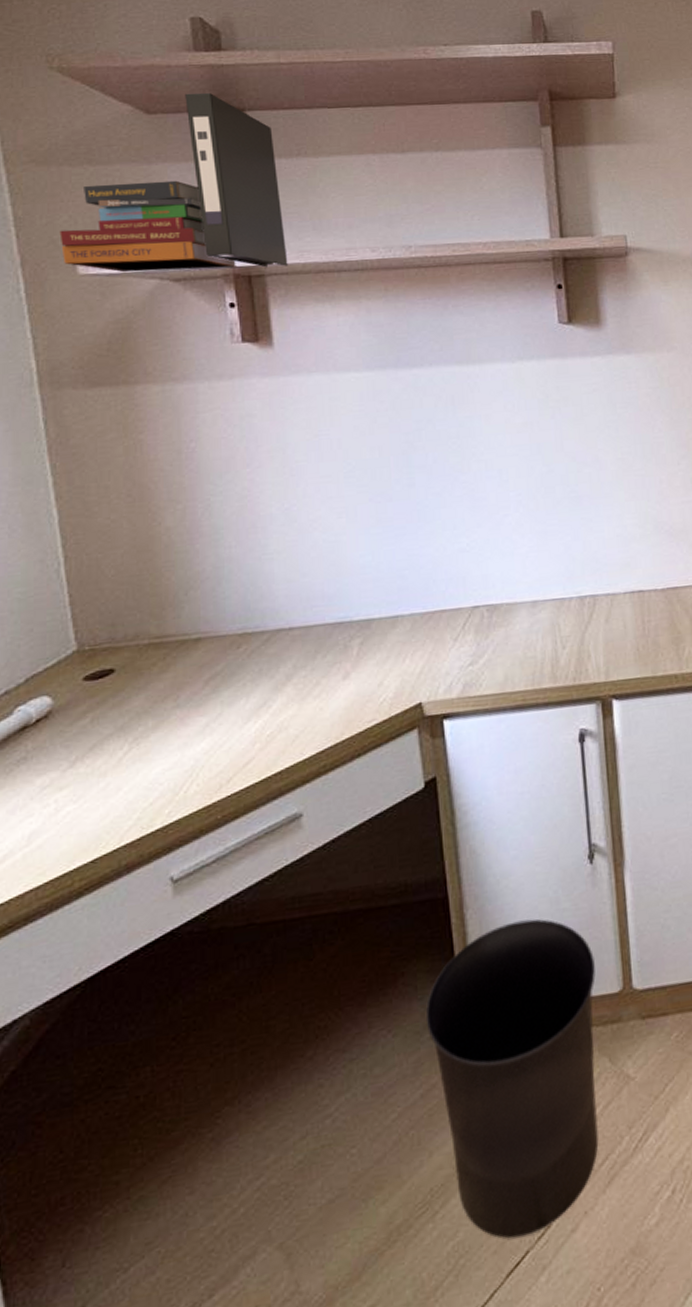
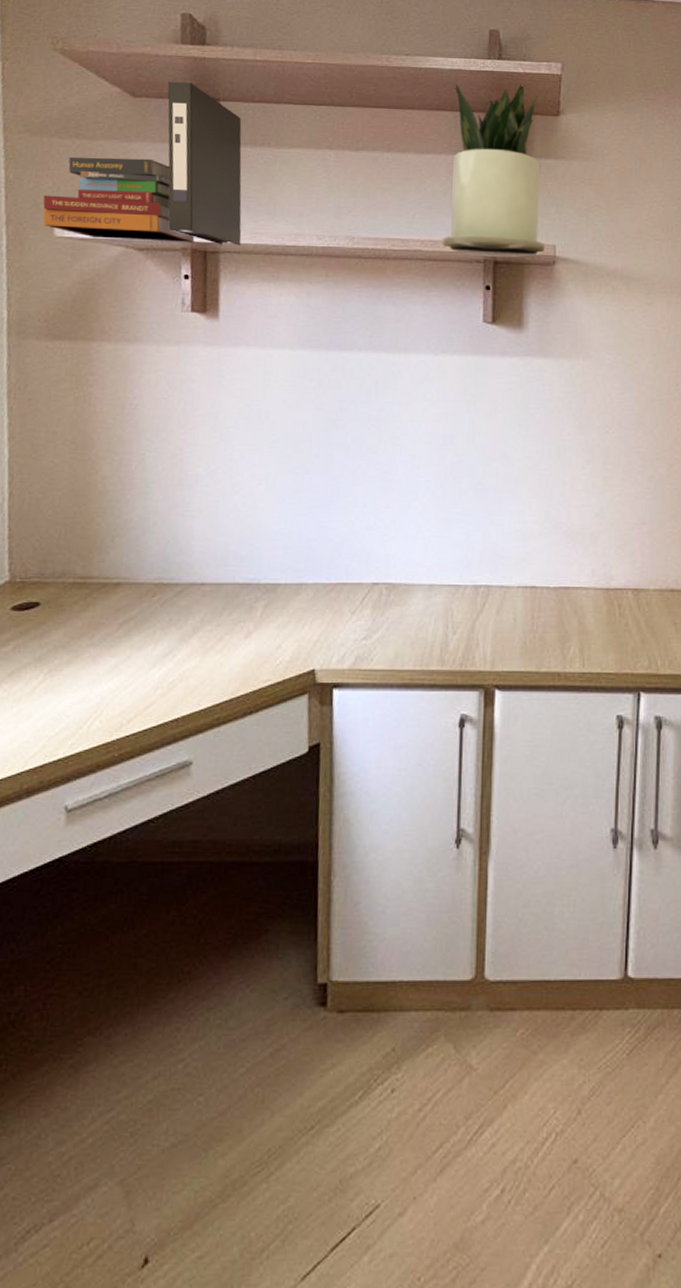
waste bin: present [425,919,599,1238] -> none [283,895,450,1212]
planter: none [500,67,617,254] -> present [440,84,547,258]

